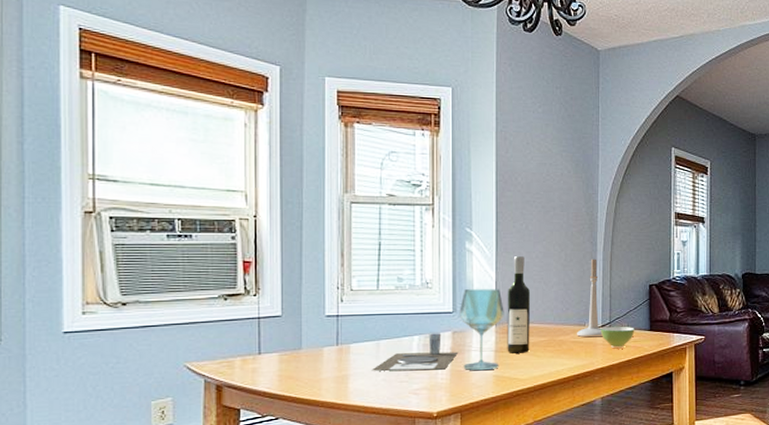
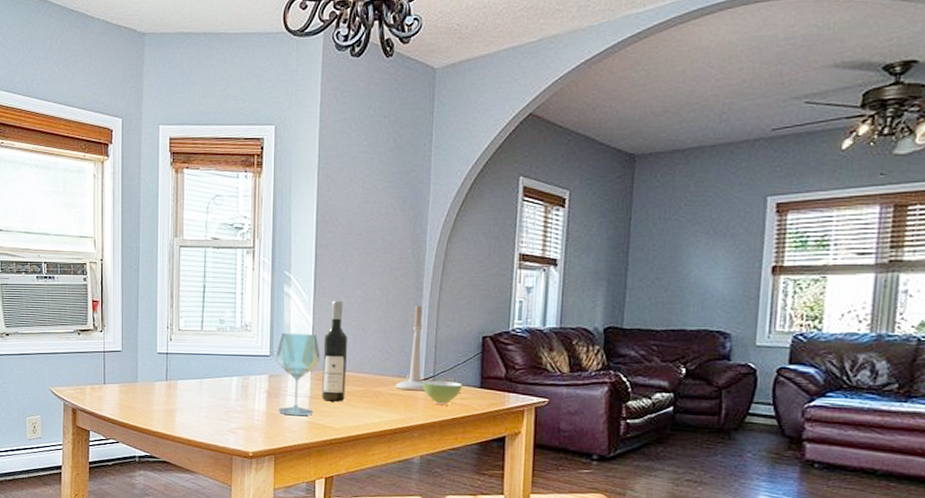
place setting: present [371,333,458,371] -> none [195,375,273,412]

